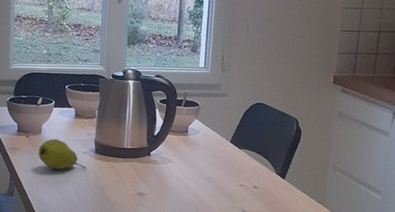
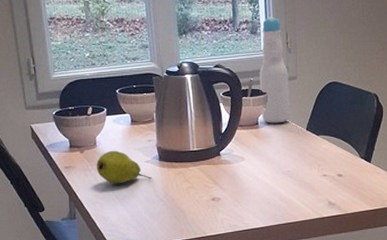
bottle: none [192,38,221,134] -> present [259,16,291,124]

